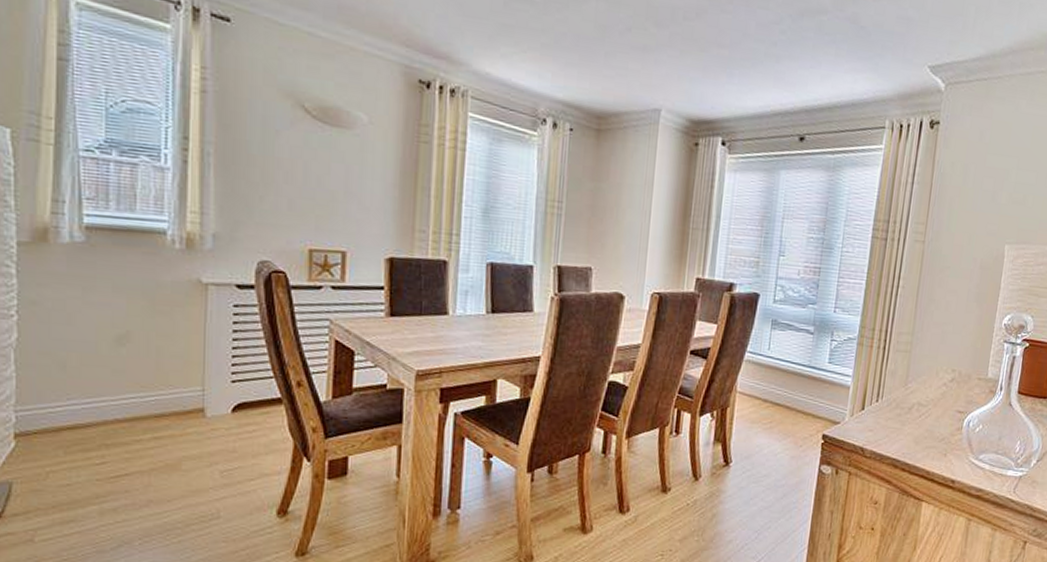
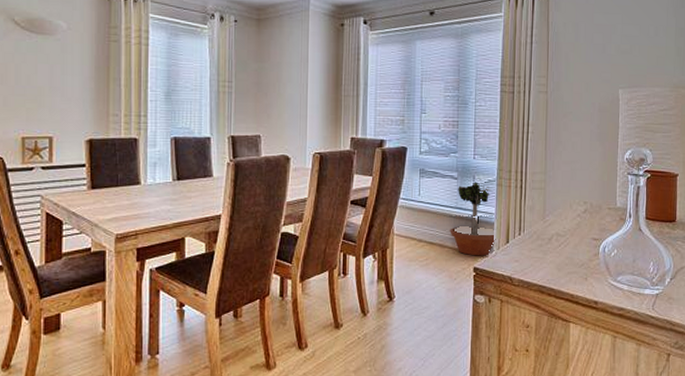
potted tree: none [799,338,851,423] -> present [450,182,496,256]

